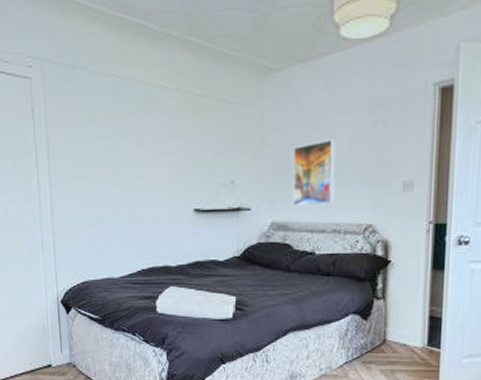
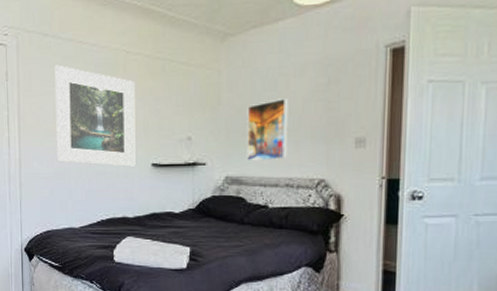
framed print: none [85,101,177,213] -> present [54,64,136,167]

